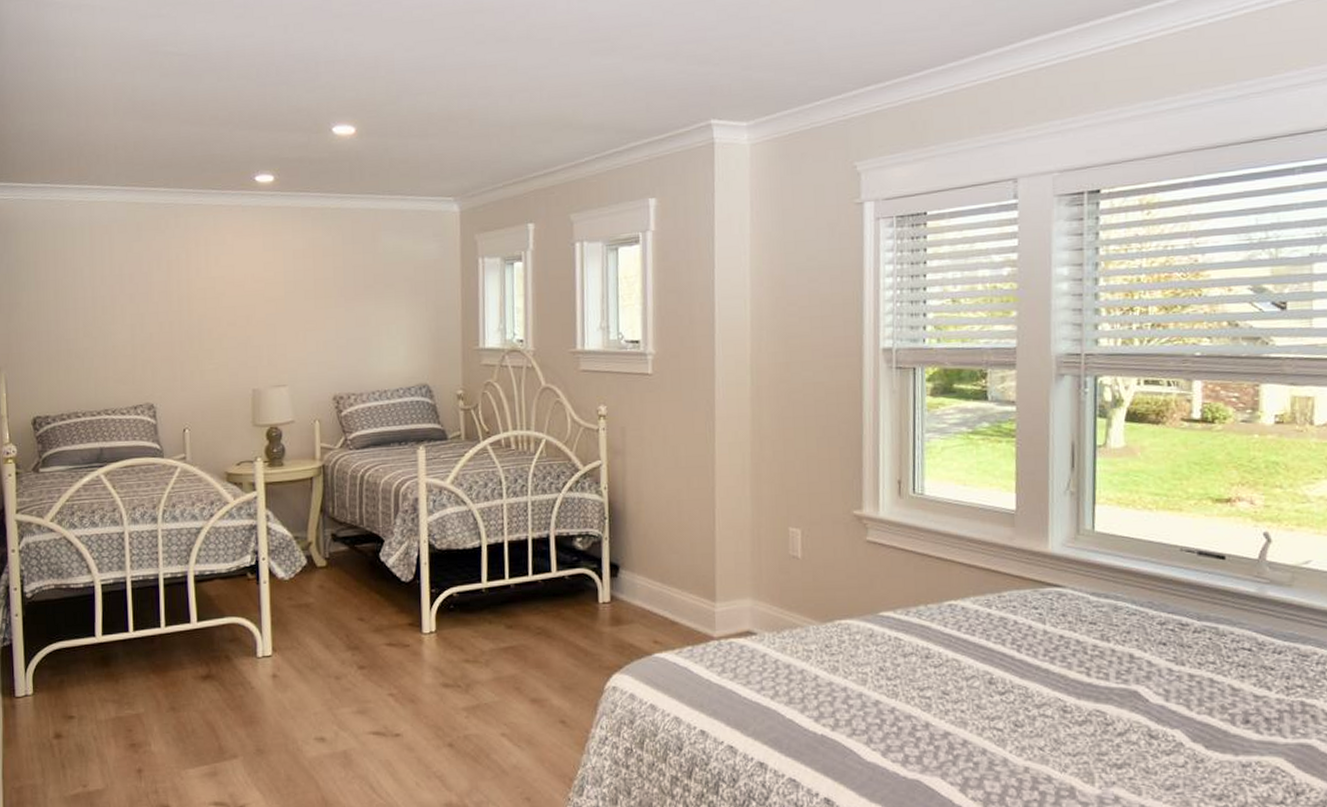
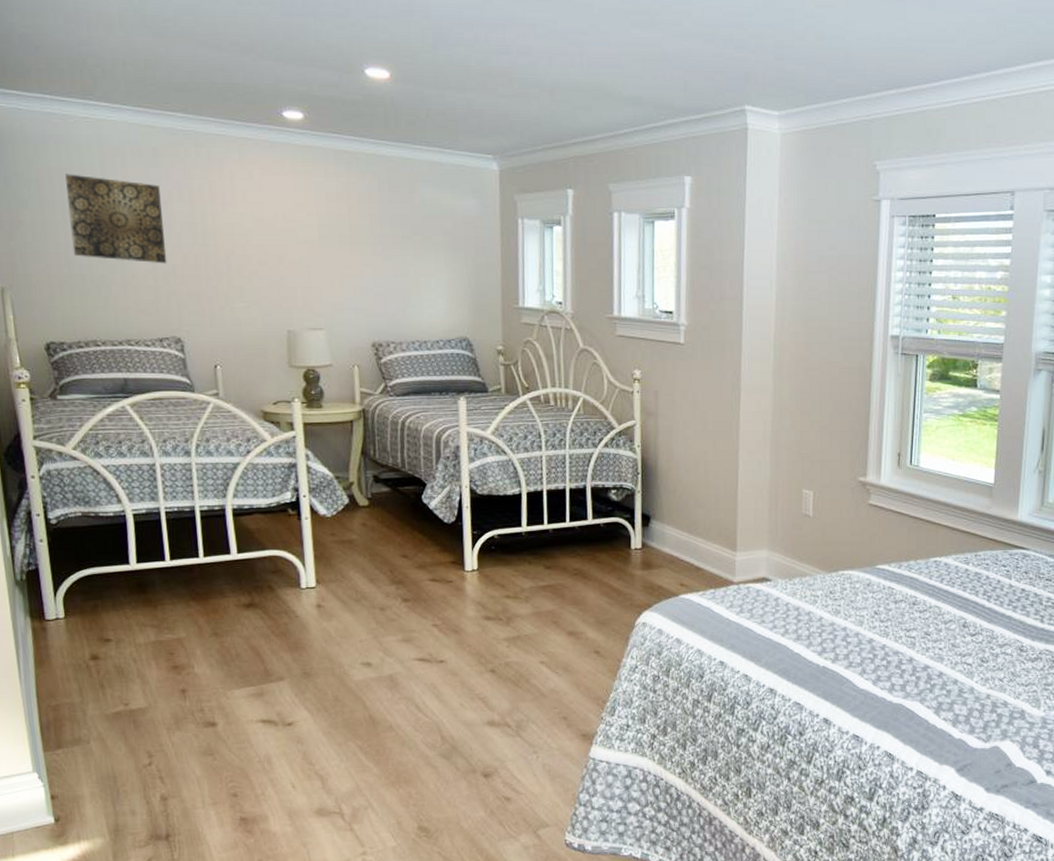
wall art: none [59,254,145,334] -> present [65,174,168,264]

